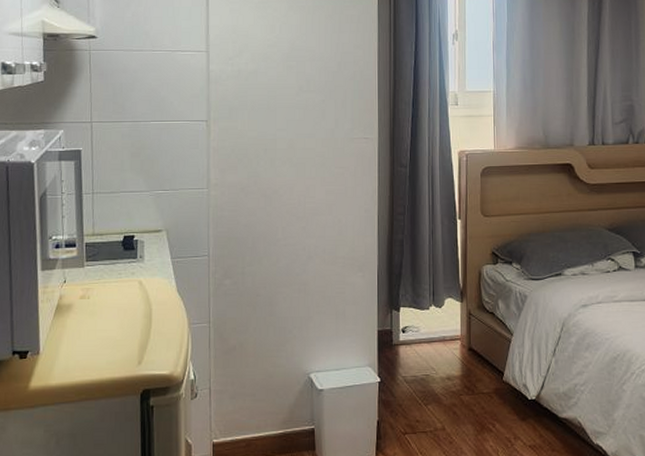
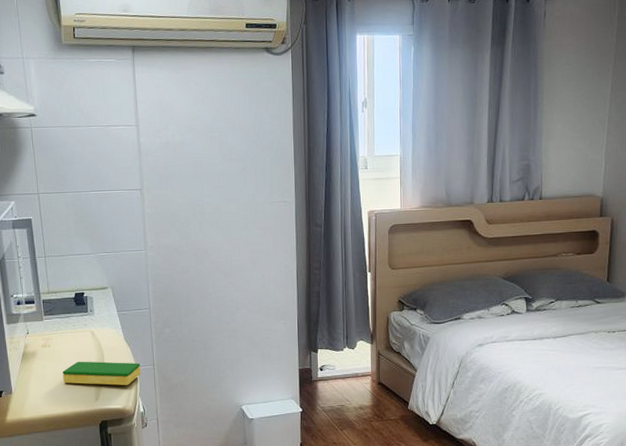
dish sponge: none [101,316,194,346] -> present [63,361,141,385]

